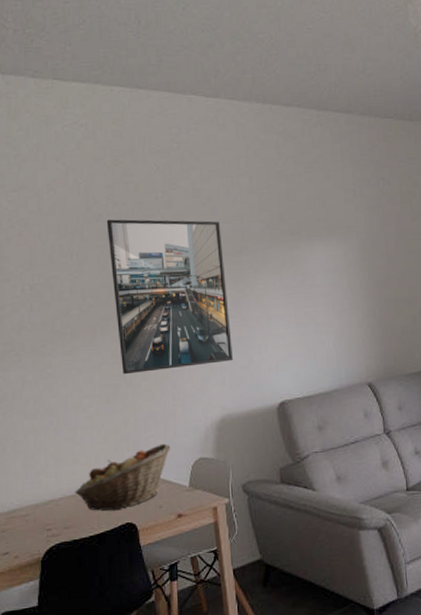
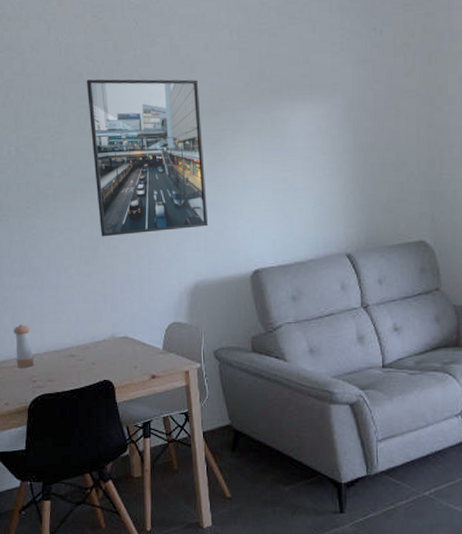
pepper shaker: none [25,469,48,516] -> present [13,324,34,368]
fruit basket: present [74,443,171,511] -> none [57,306,146,368]

